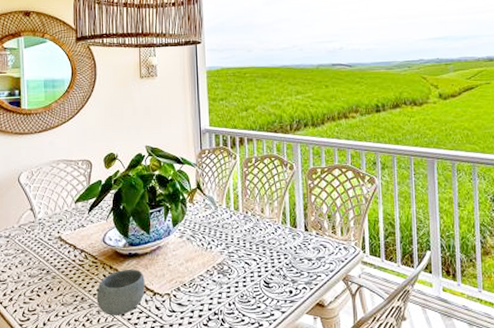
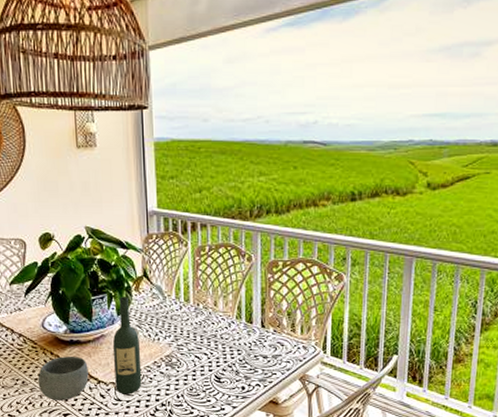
wine bottle: none [168,208,196,305] -> present [112,297,142,394]

